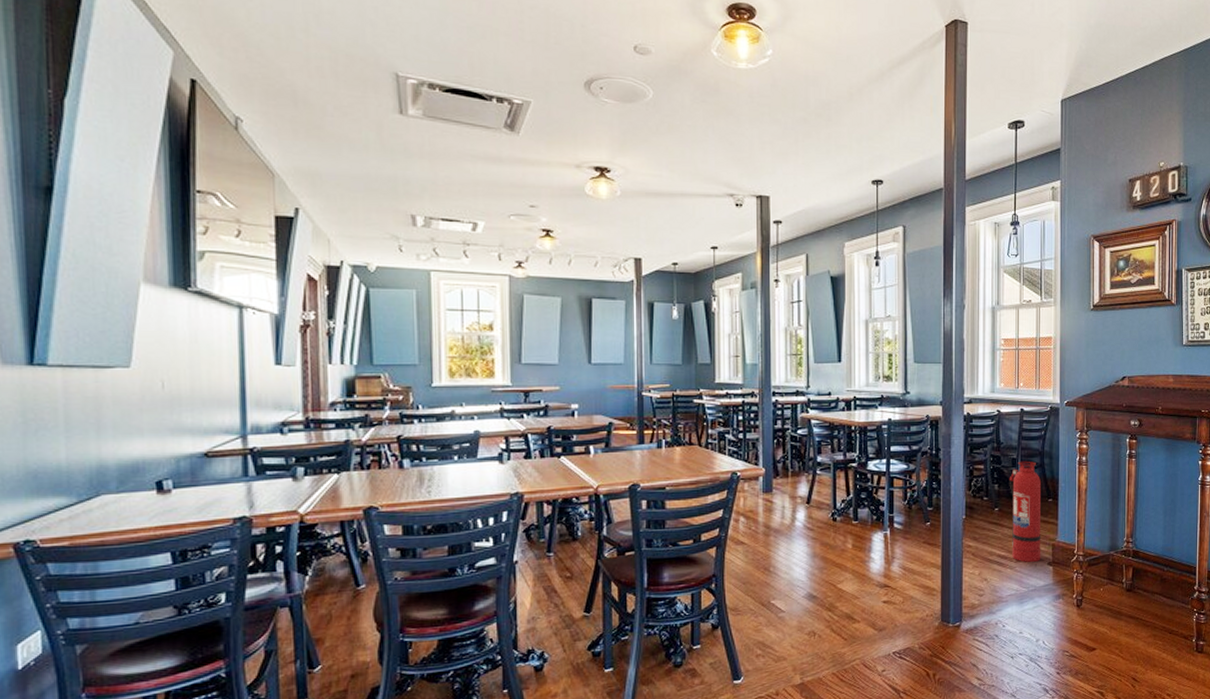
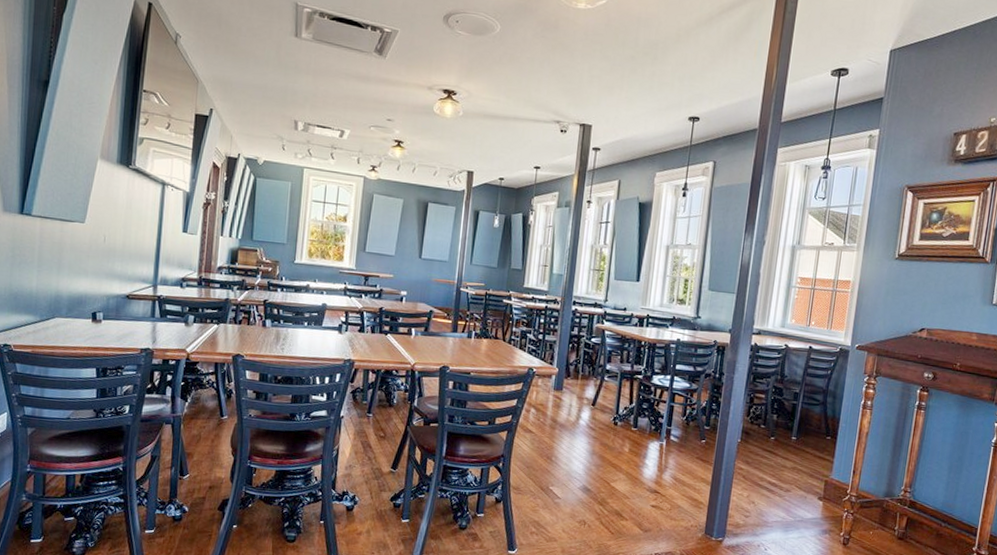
fire extinguisher: present [1009,461,1042,562] -> none [782,396,822,495]

